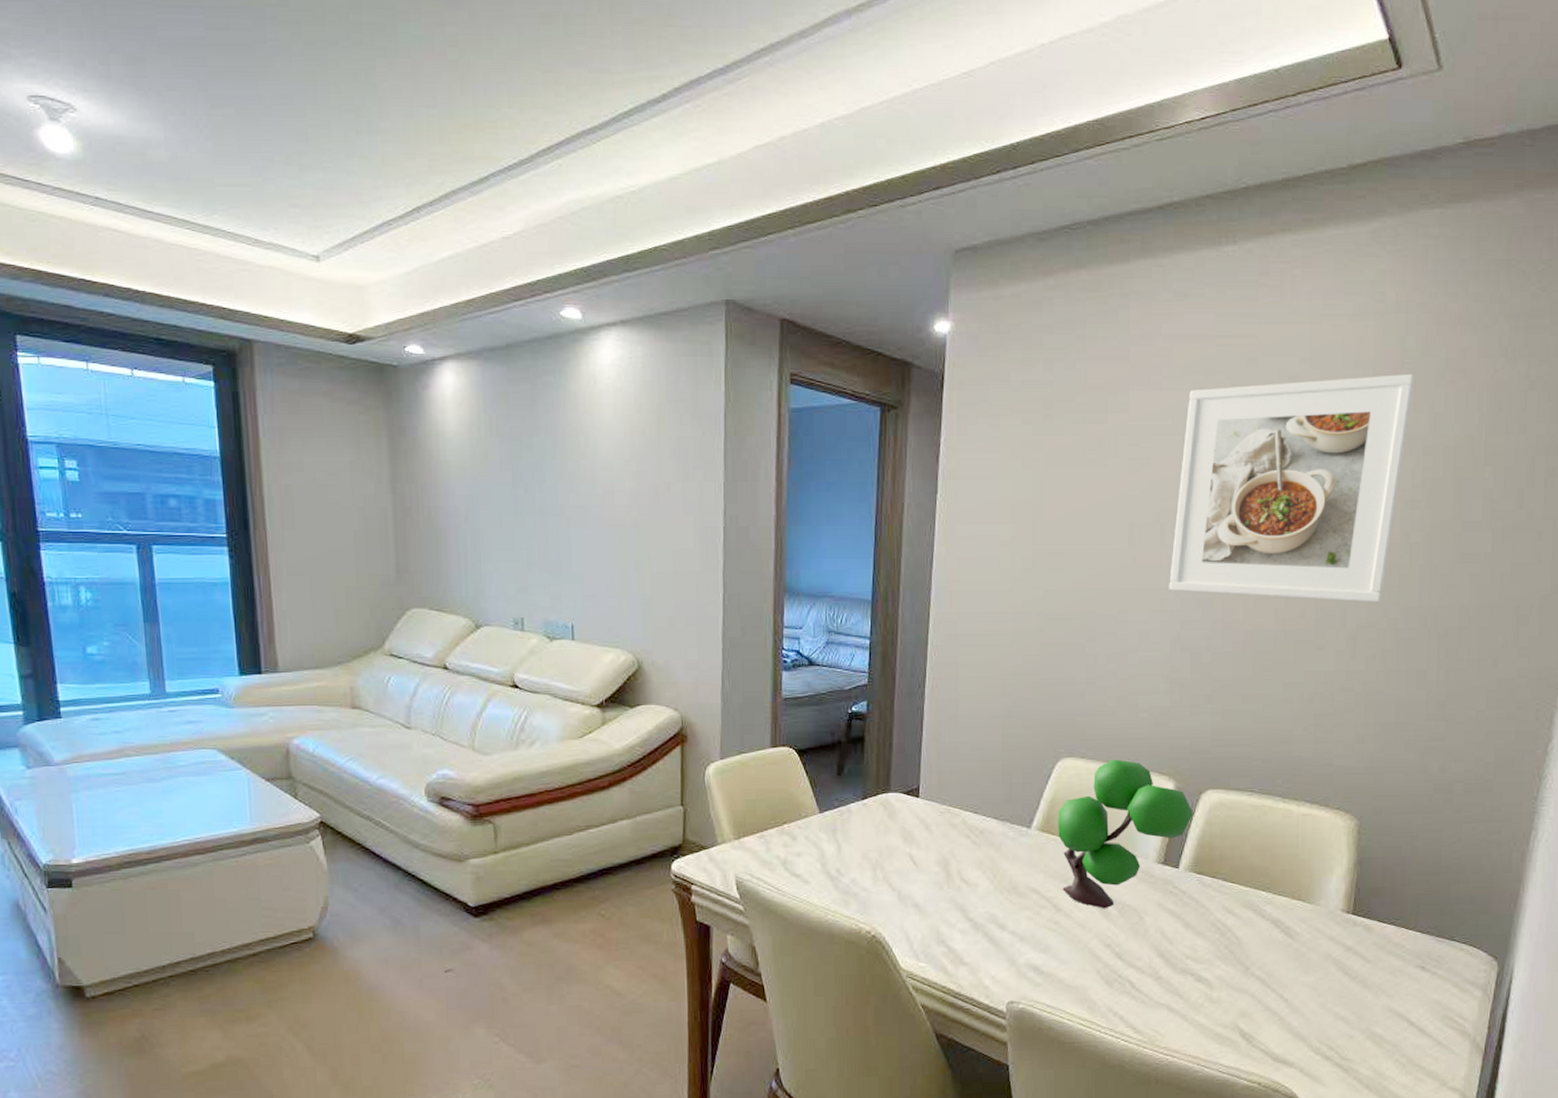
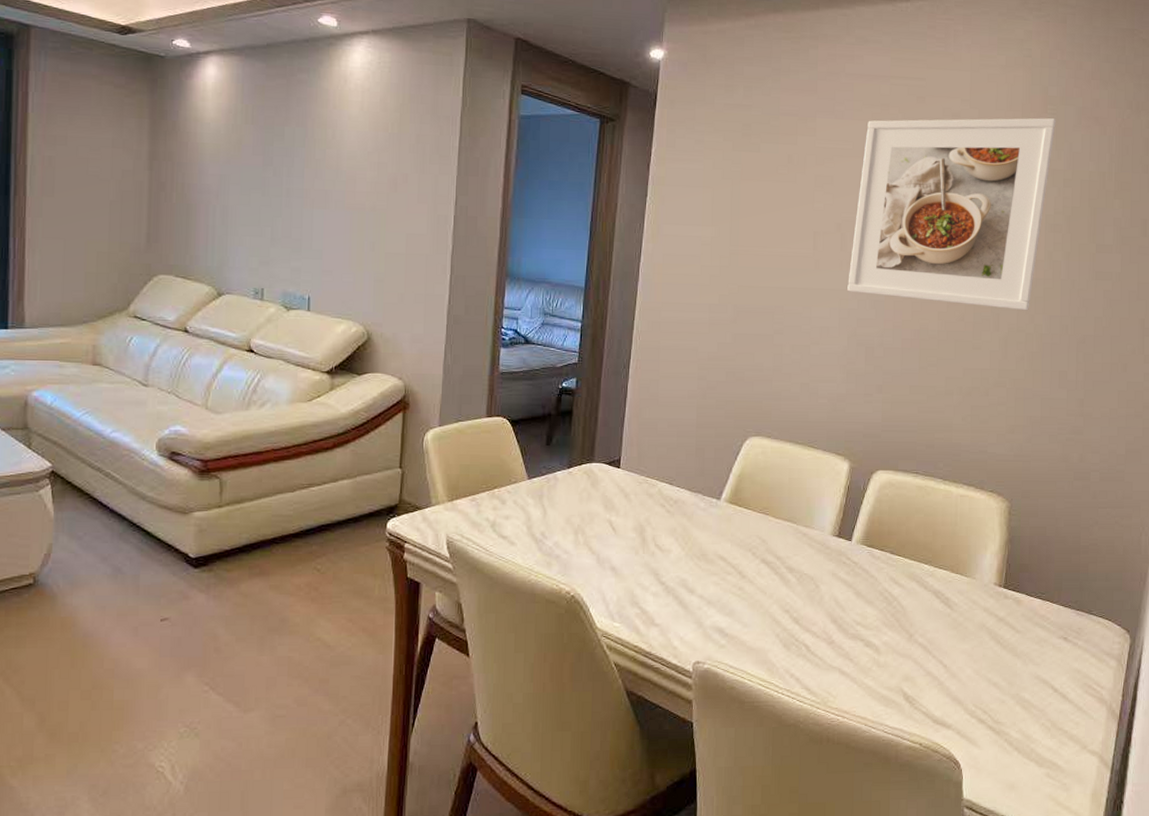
plant: present [1058,759,1193,908] -> none [744,440,865,576]

